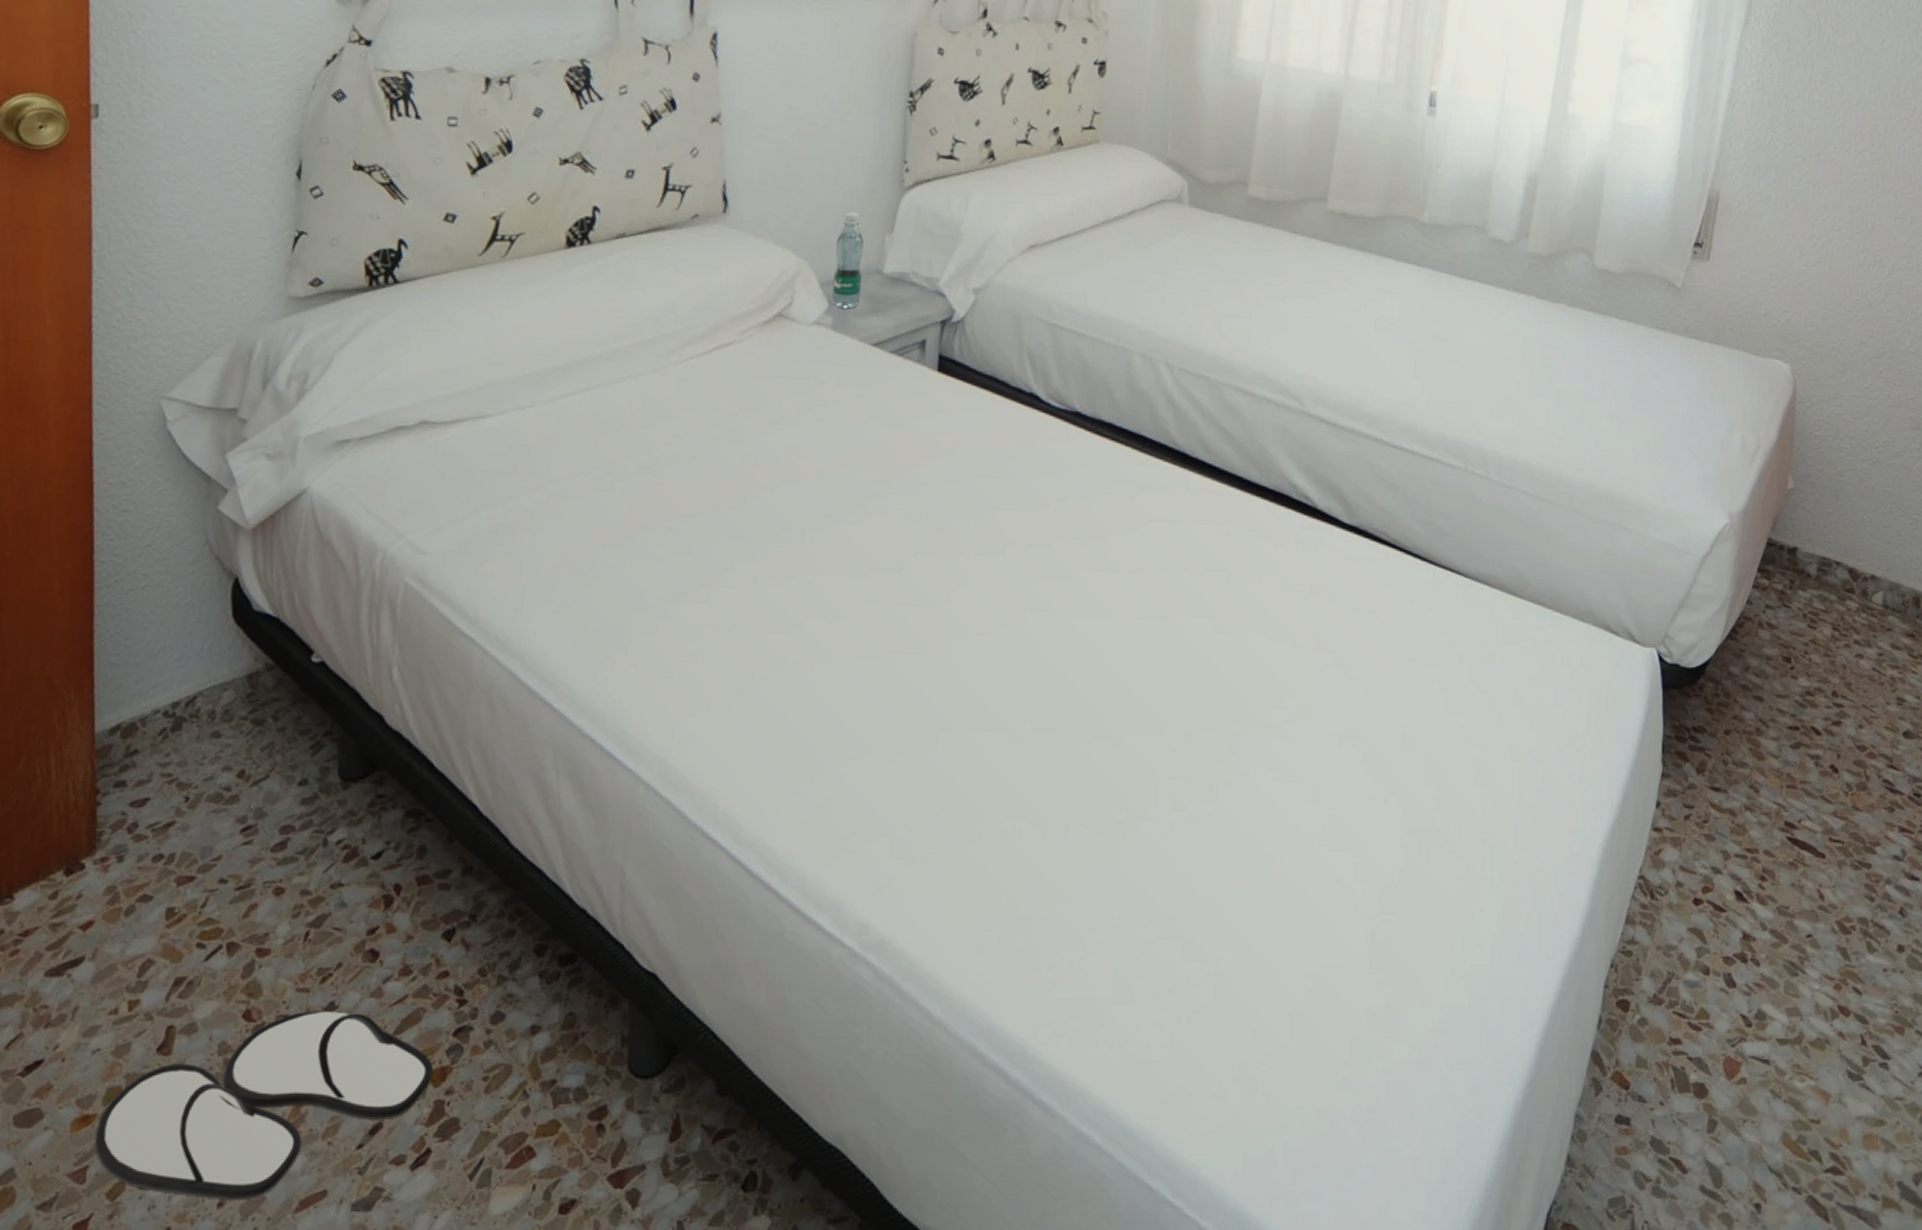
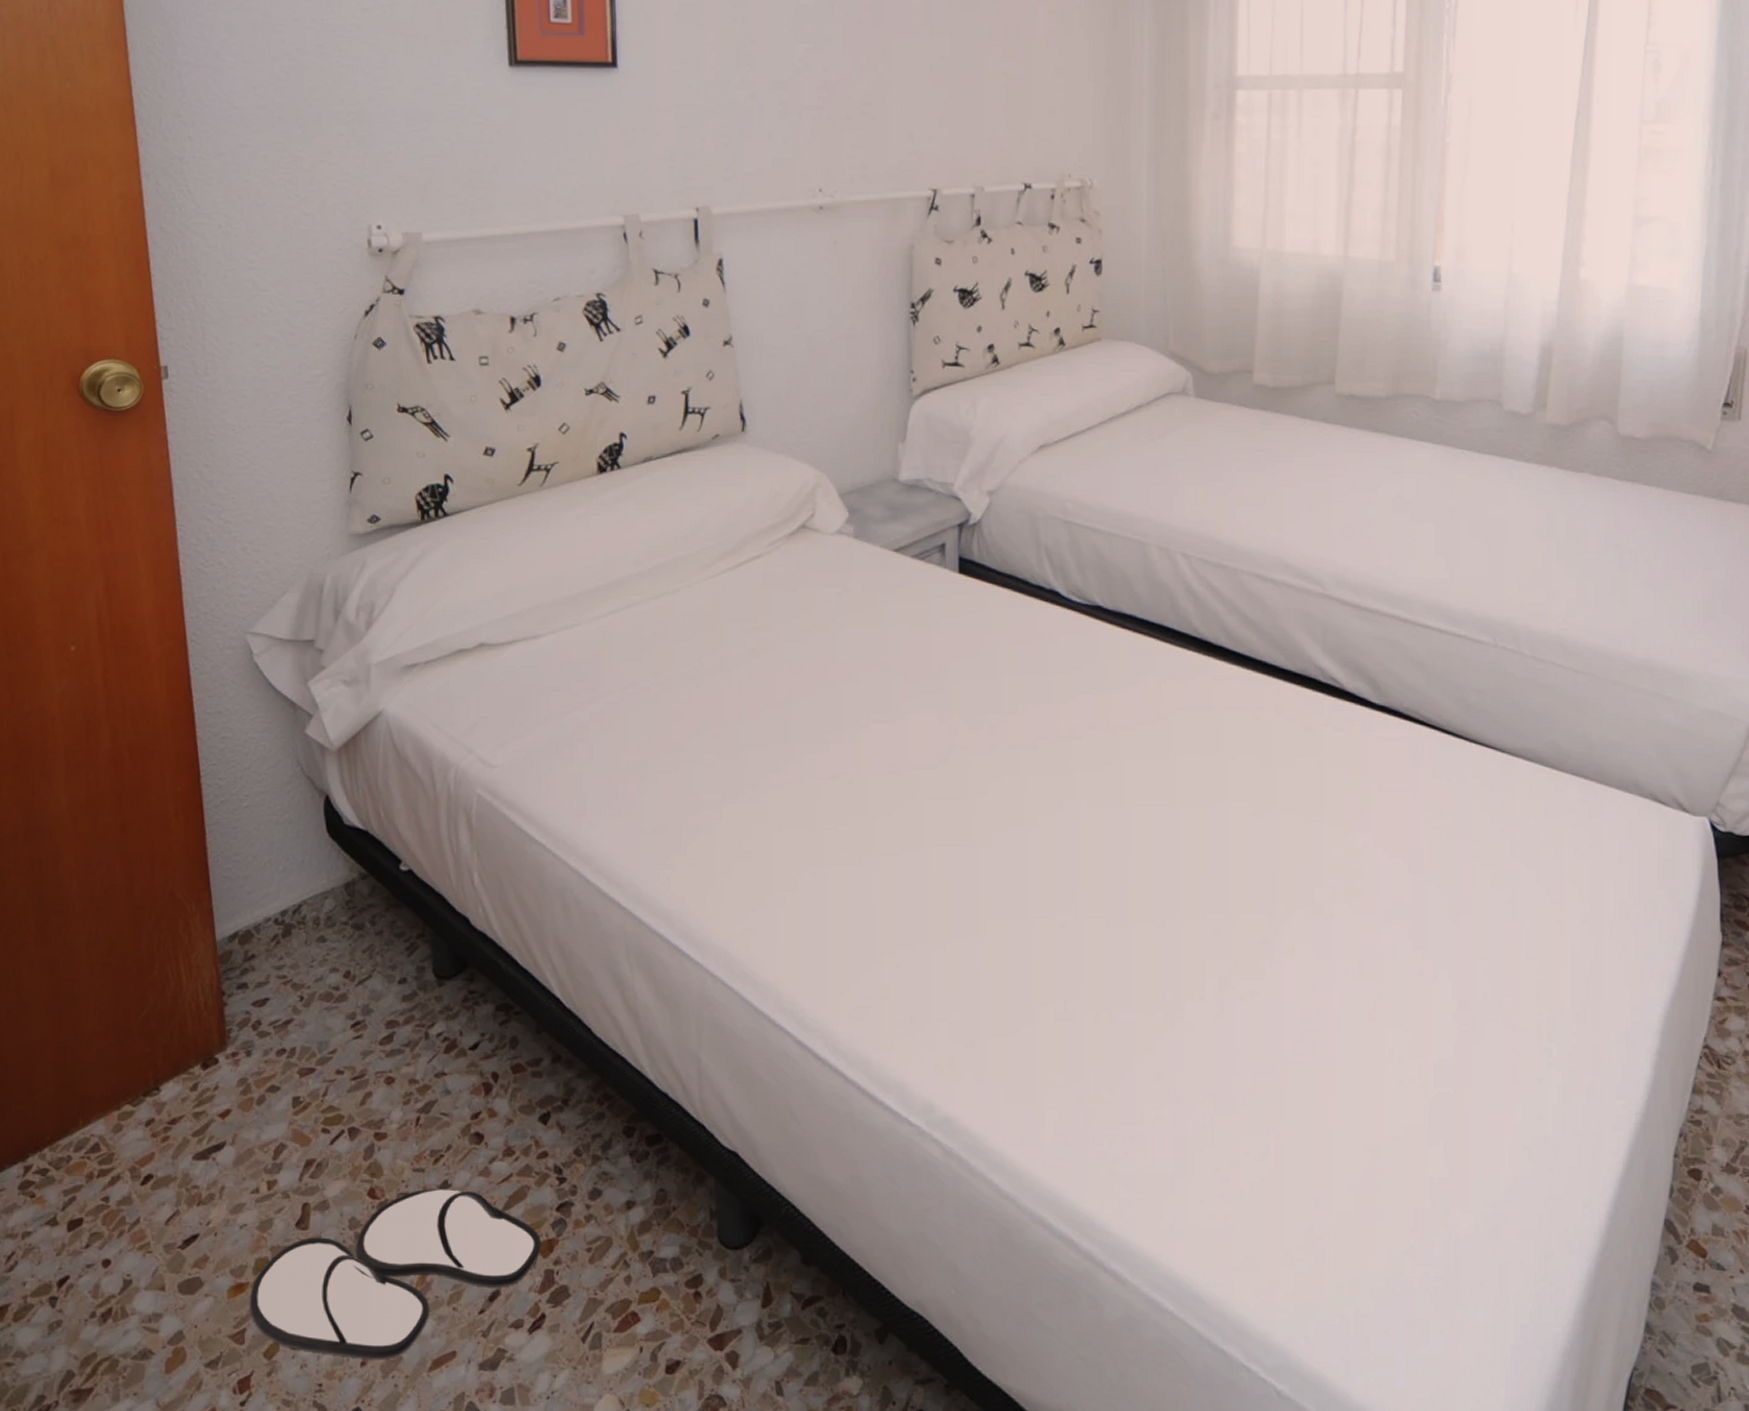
bottle: present [832,212,864,310] -> none [851,423,879,518]

